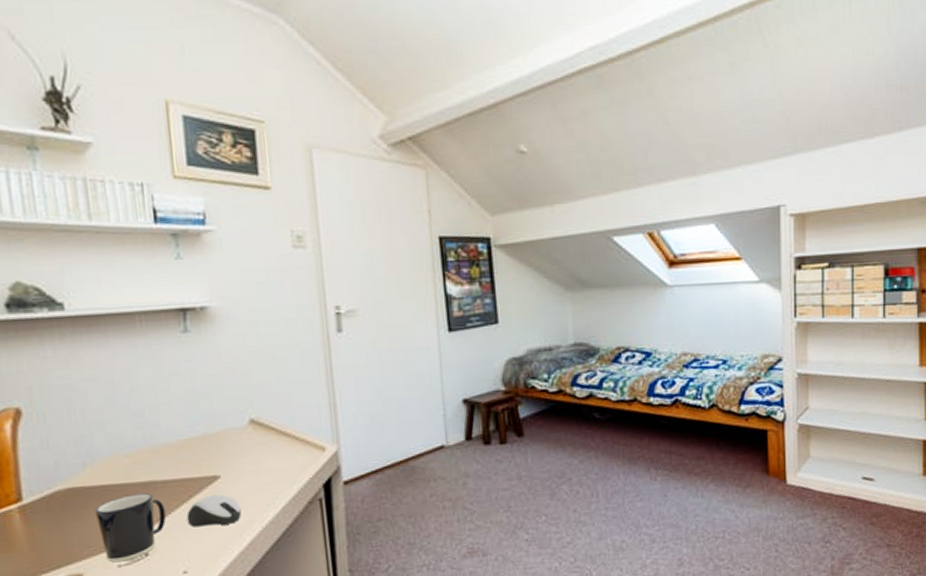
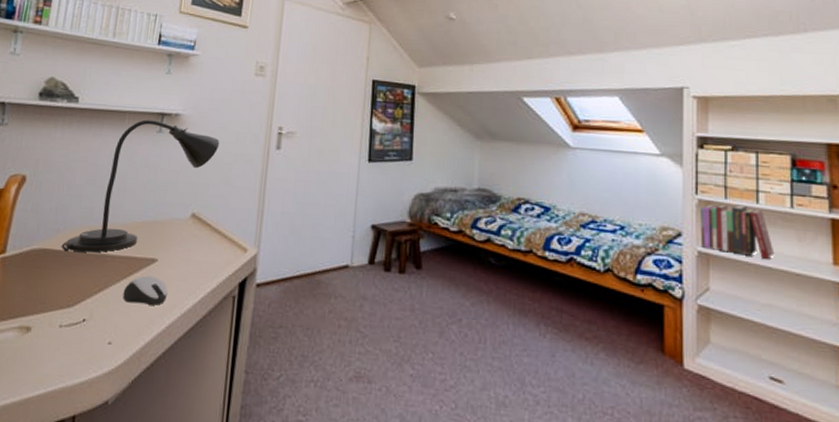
desk lamp: none [93,318,266,486] -> present [61,119,220,253]
mug: present [94,493,167,563] -> none [52,263,109,323]
books: none [799,321,868,371] -> present [700,204,775,259]

